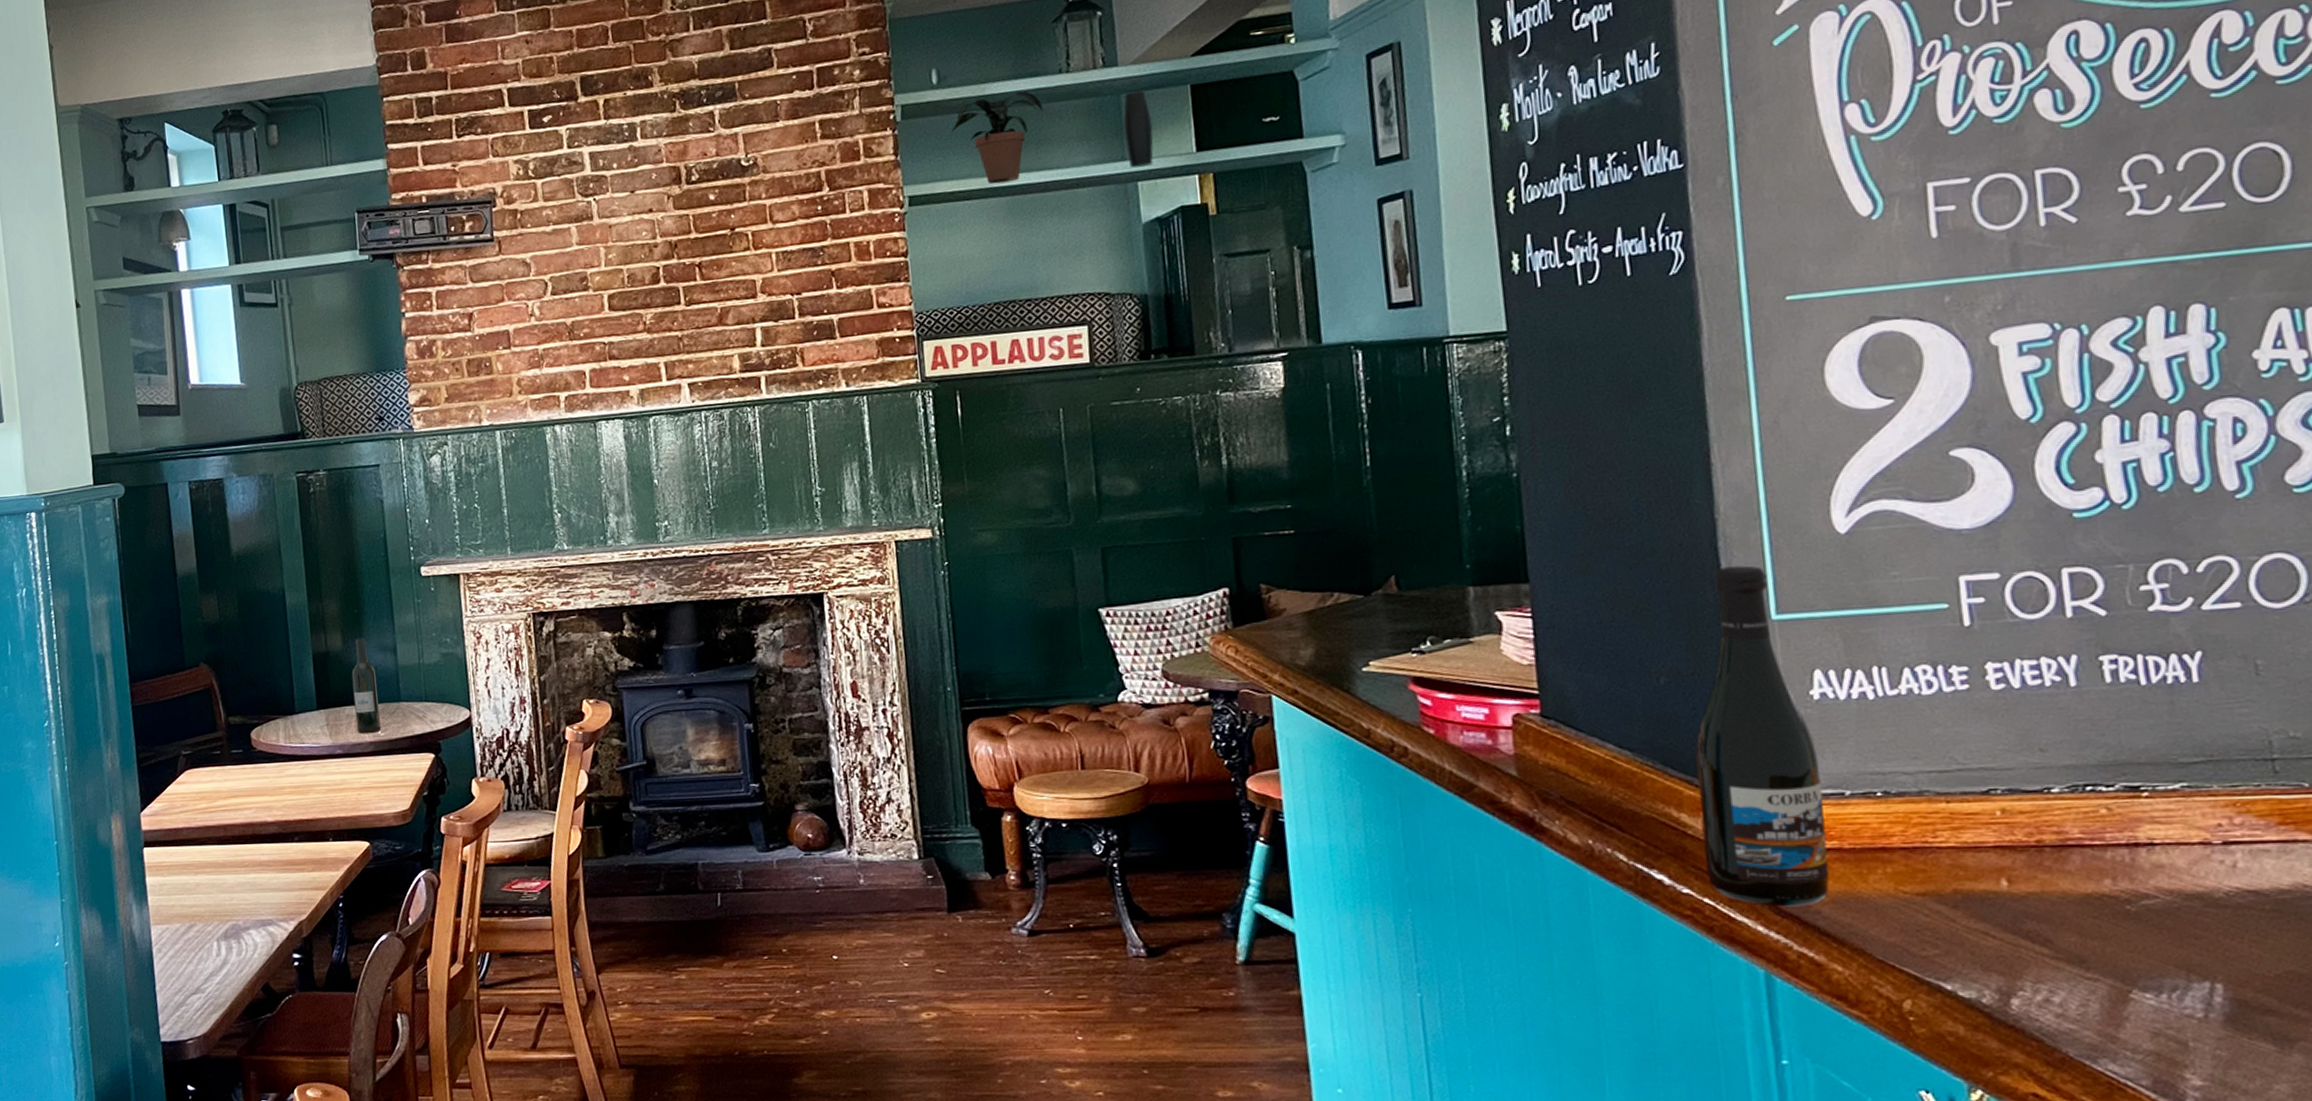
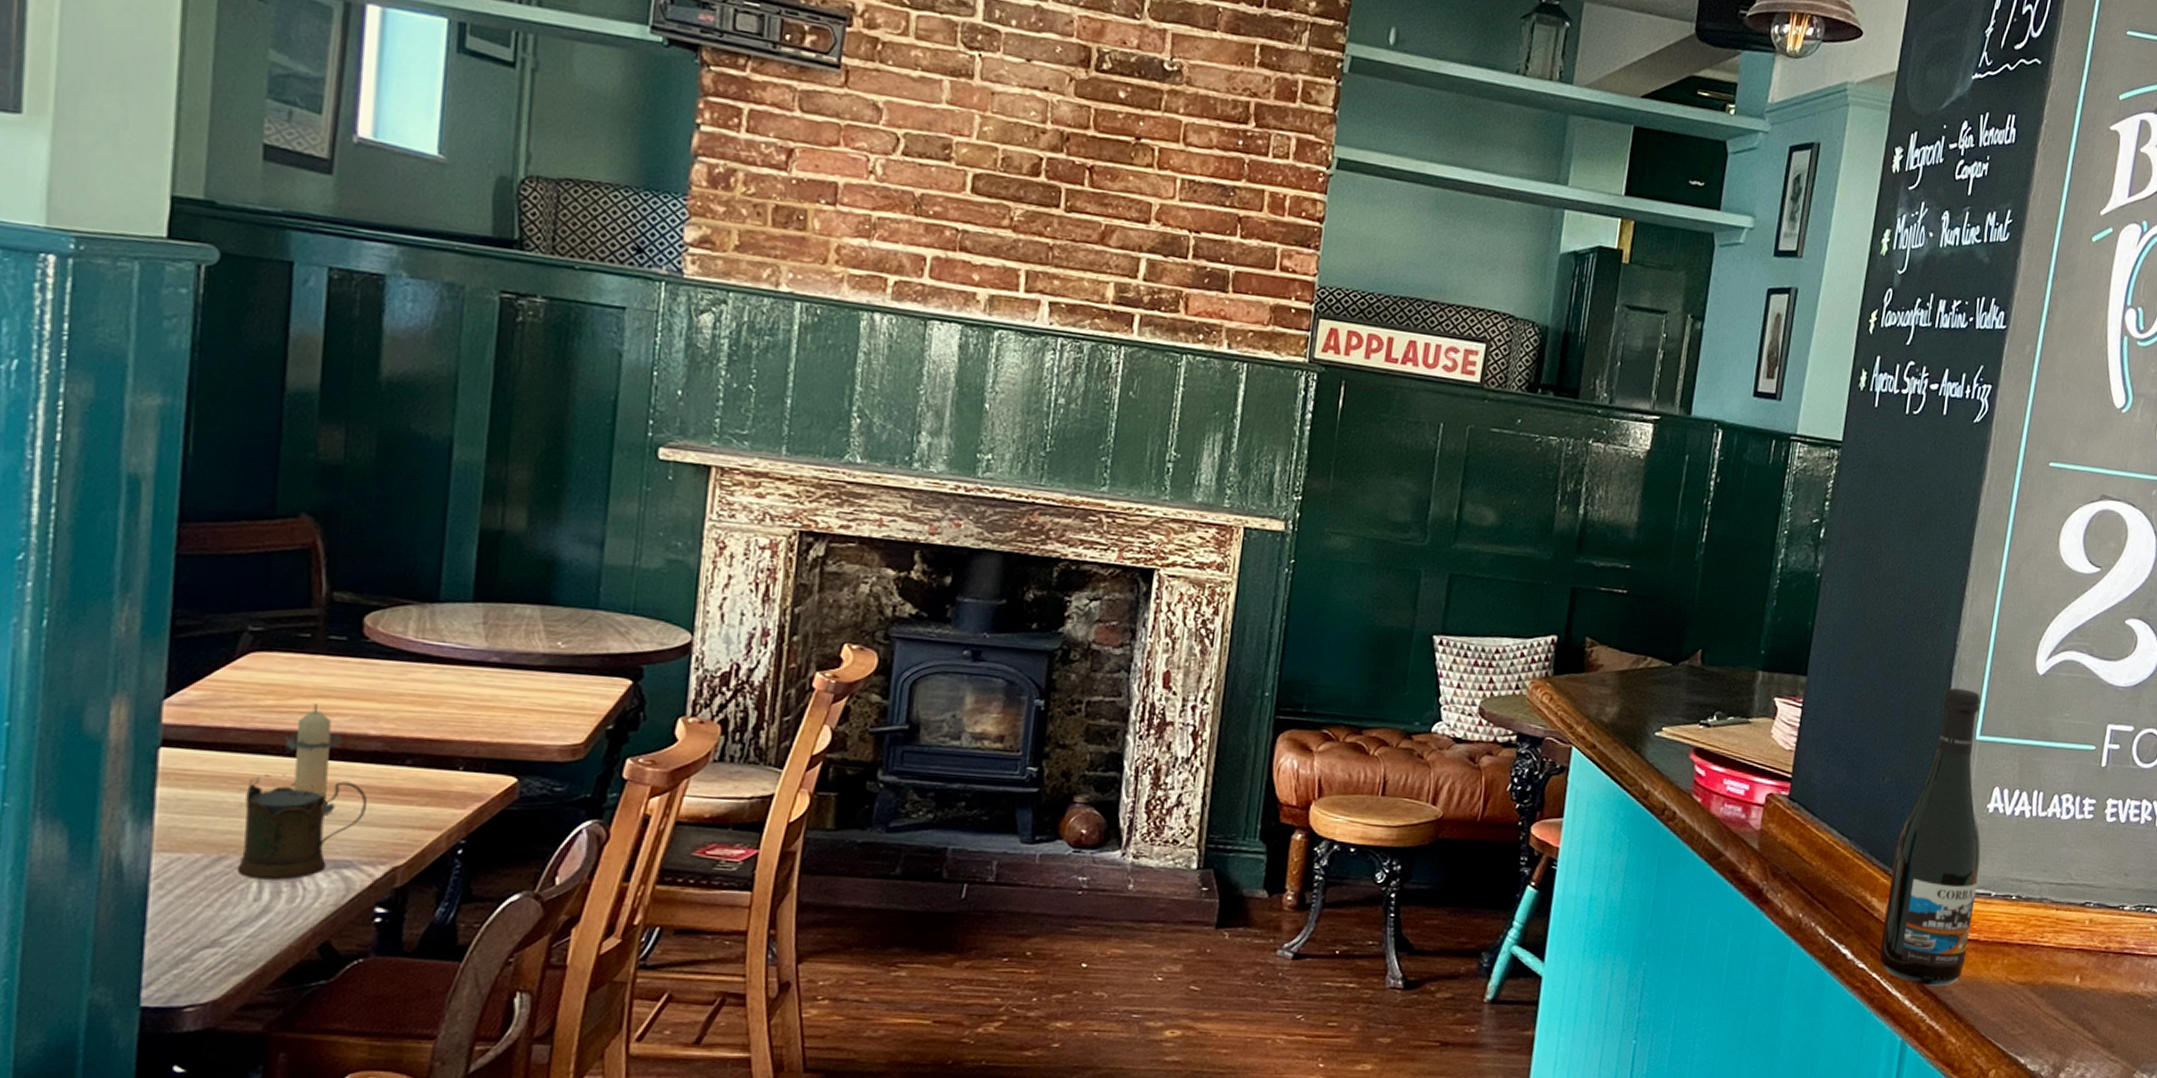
beer mug: none [199,858,276,940] -> present [236,773,368,881]
candle: none [216,803,255,887] -> present [284,704,342,816]
wine bottle: present [351,637,382,733] -> none [527,520,570,643]
potted plant: present [951,91,1043,185] -> none [1397,75,1493,174]
vase: present [1122,90,1154,168] -> none [1561,115,1593,196]

